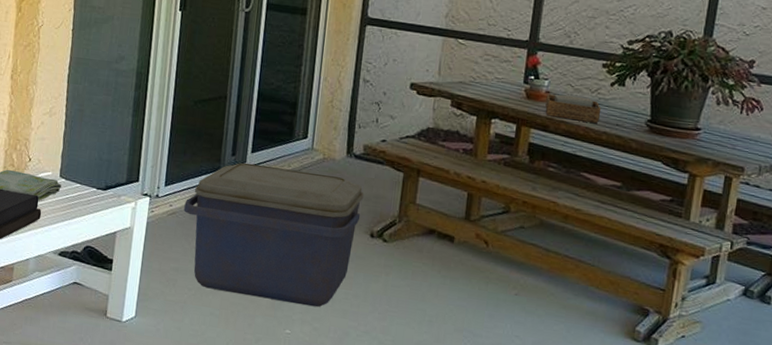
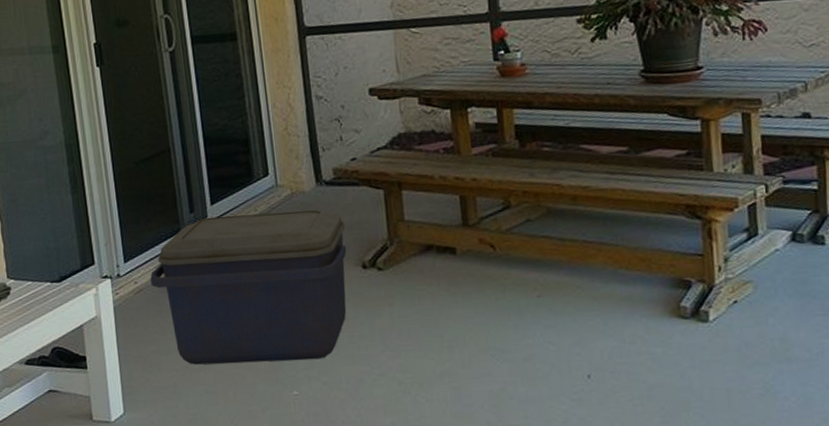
napkin holder: present [545,94,602,123] -> none [522,61,587,91]

